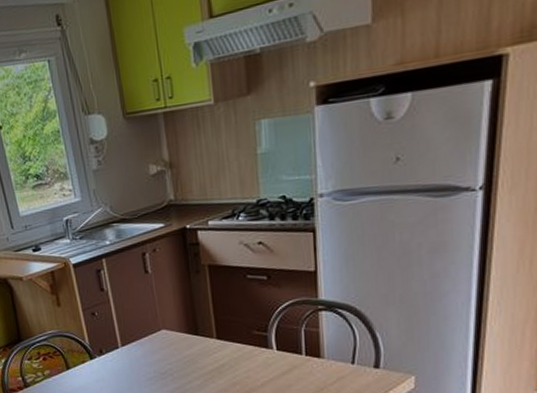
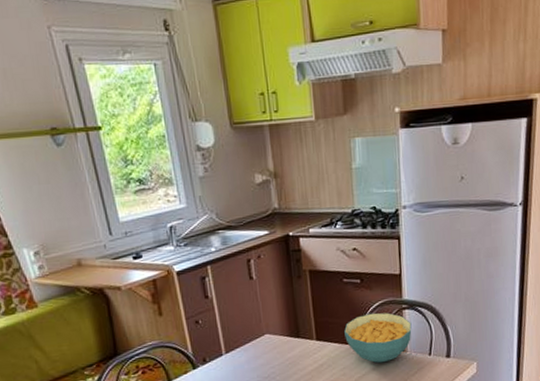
cereal bowl: none [248,313,330,368] -> present [344,312,412,363]

